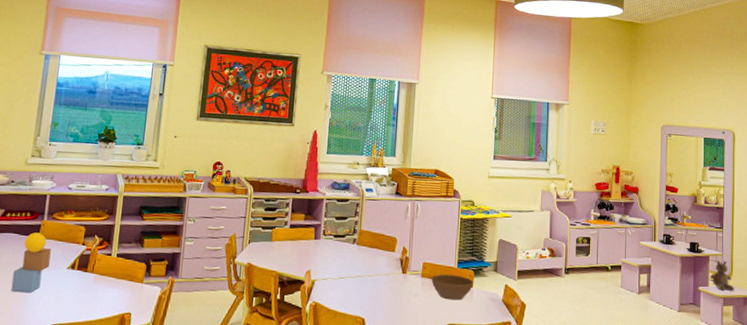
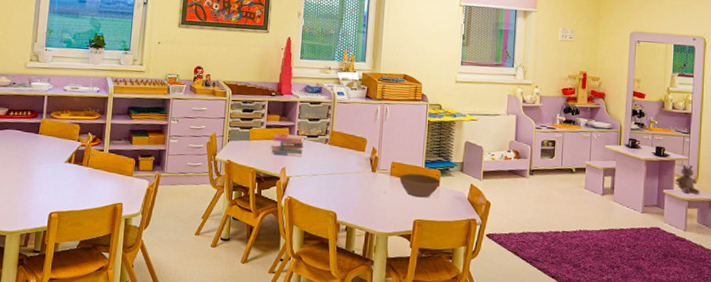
toy blocks: present [10,232,51,293] -> none [16,129,50,184]
books: none [294,233,332,259] -> present [270,133,305,157]

